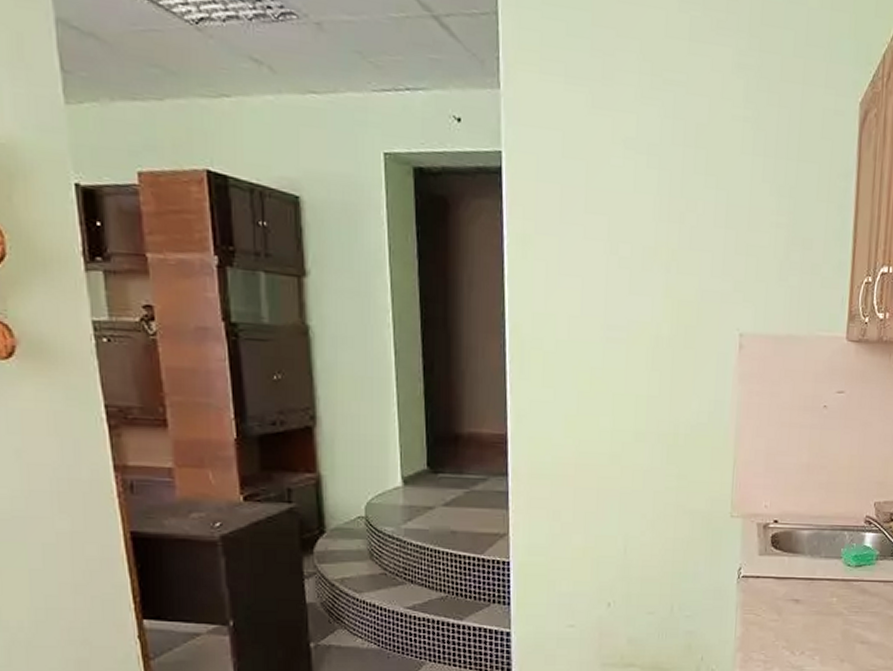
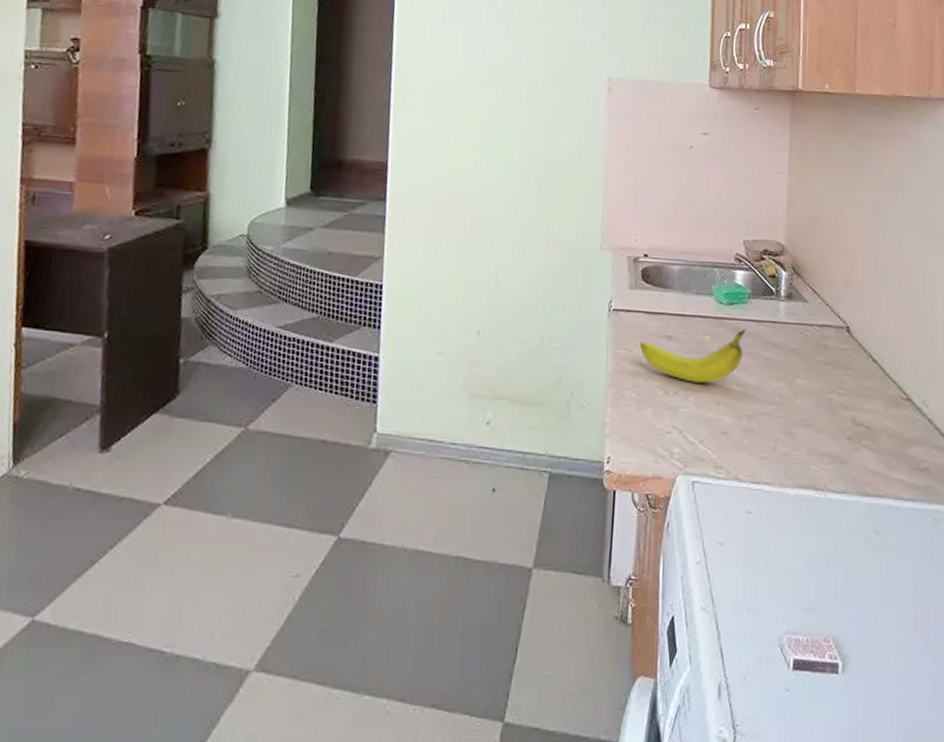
fruit: none [768,589,873,643] -> present [640,328,747,383]

